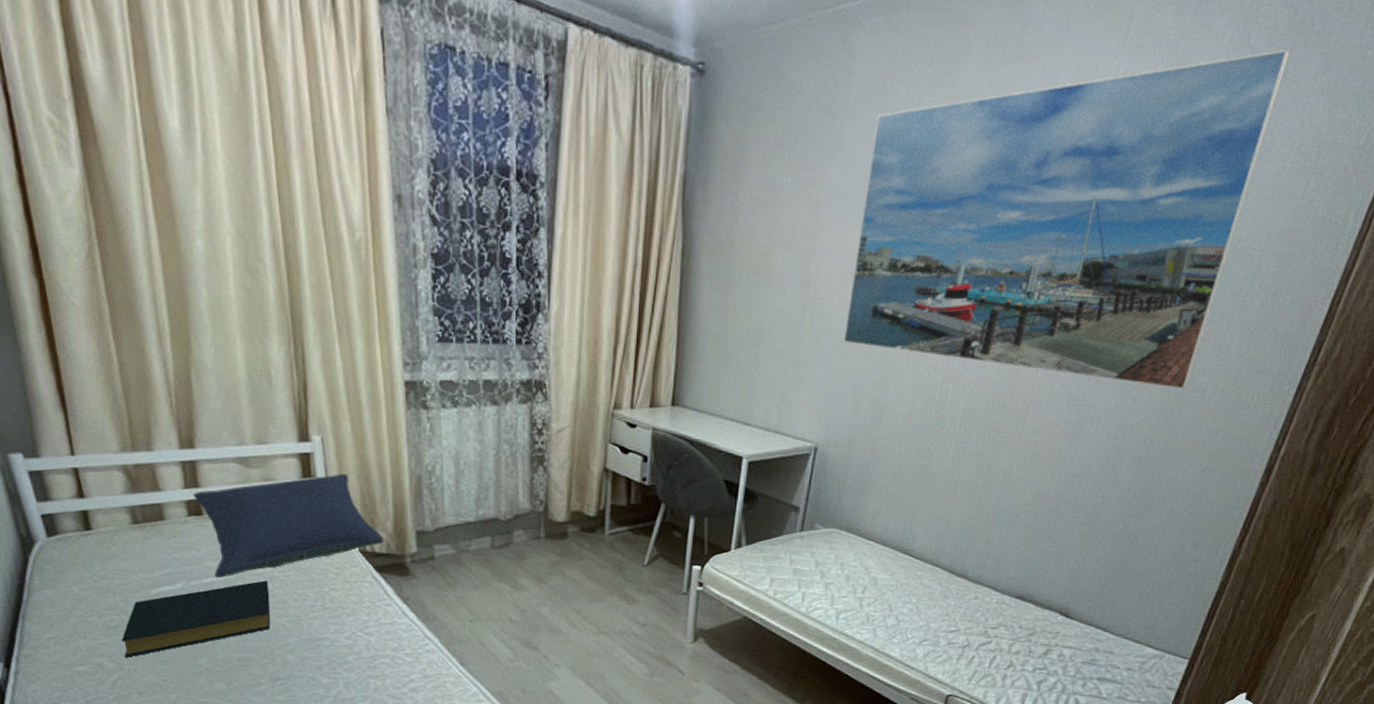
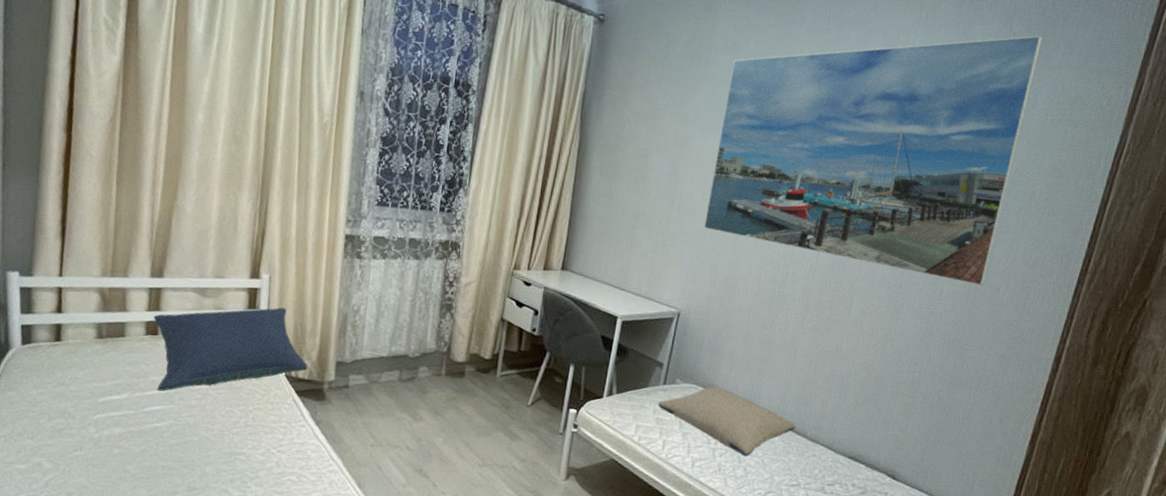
hardback book: present [121,580,271,658] -> none [62,396,202,459]
pillow: none [795,528,956,604] -> present [658,385,796,457]

